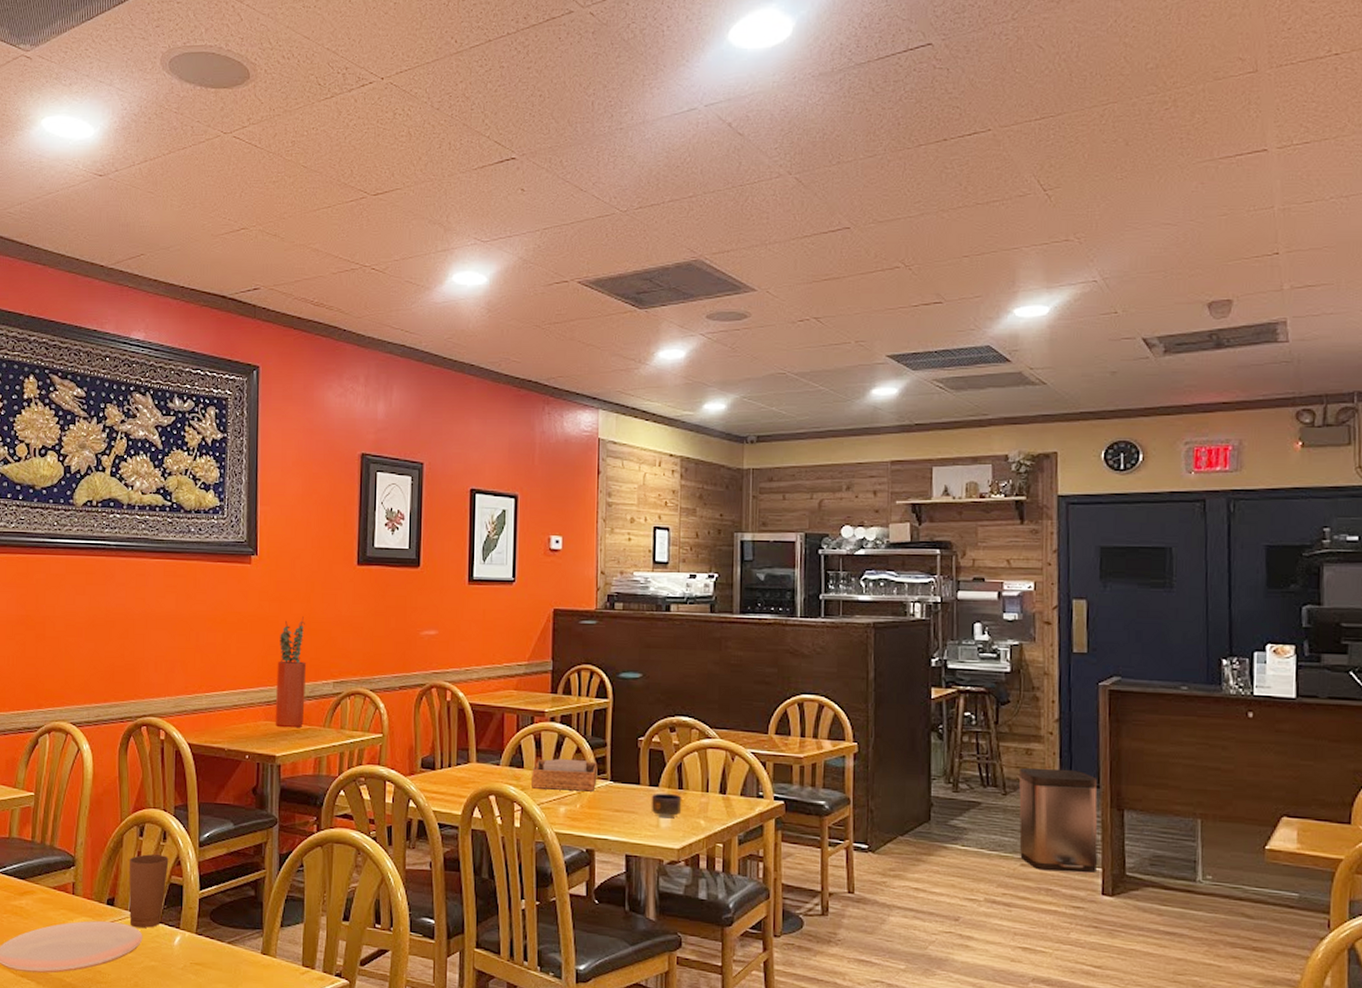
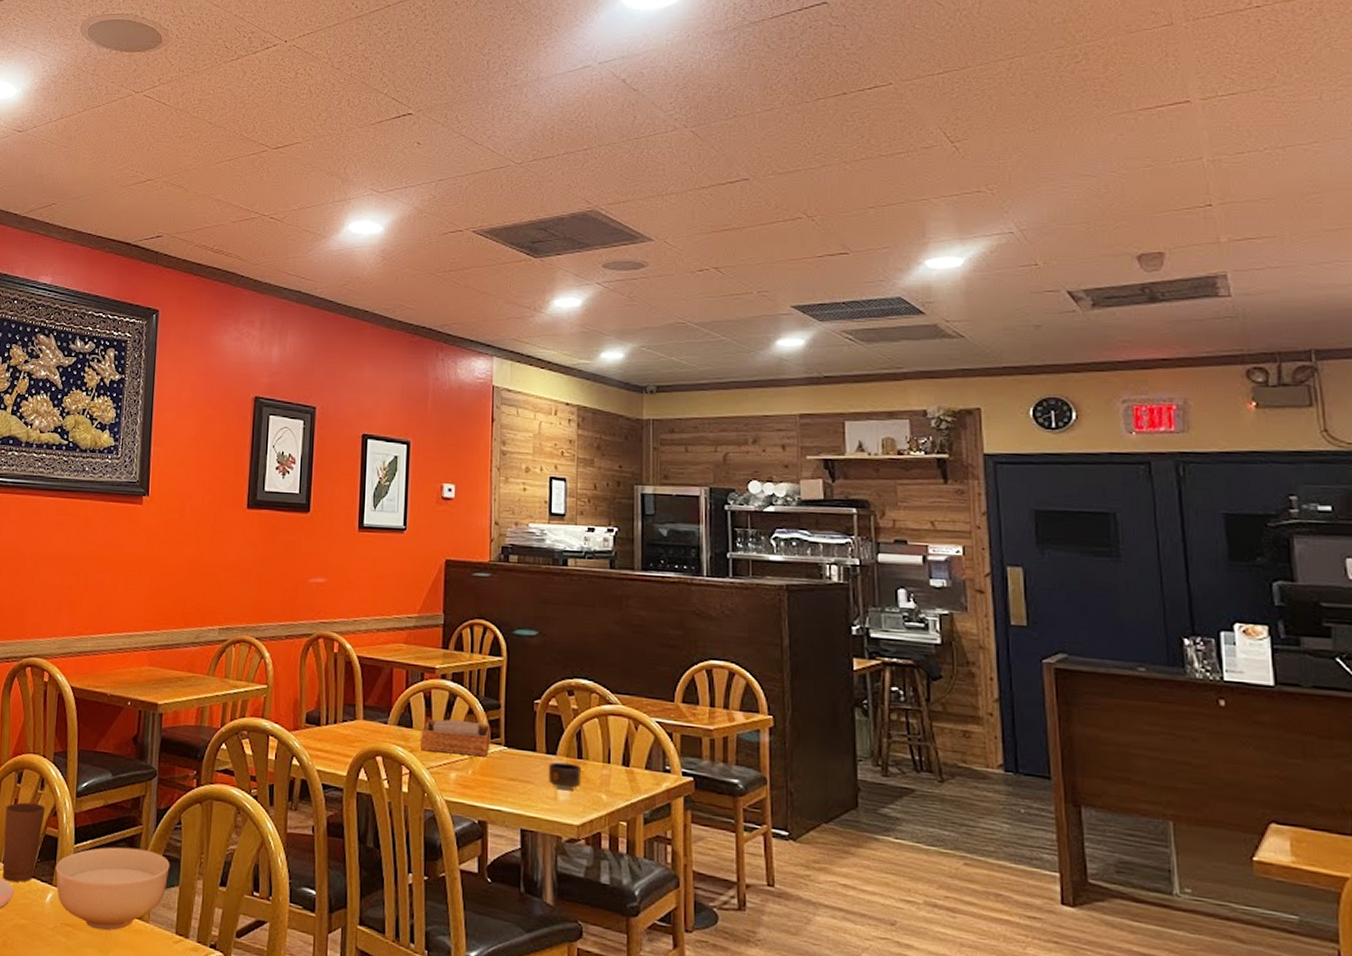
bowl: none [182,890,294,967] -> present [55,847,170,931]
vase: present [275,616,307,728] -> none [158,559,194,676]
pedal bin: present [1019,768,1098,872] -> none [957,752,1053,877]

